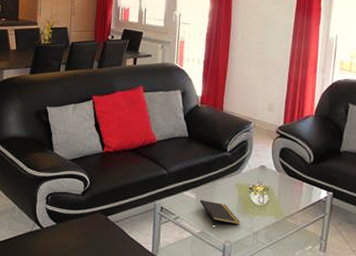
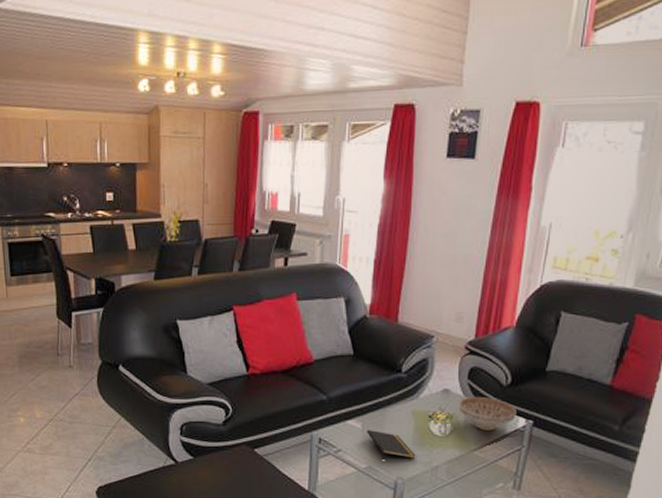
decorative bowl: none [273,172,319,201] -> present [458,396,517,431]

